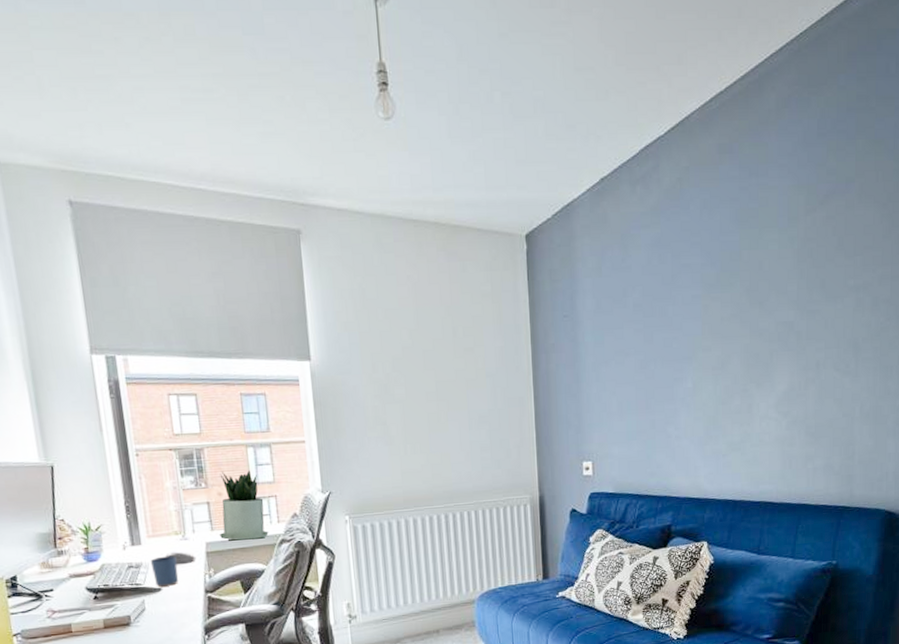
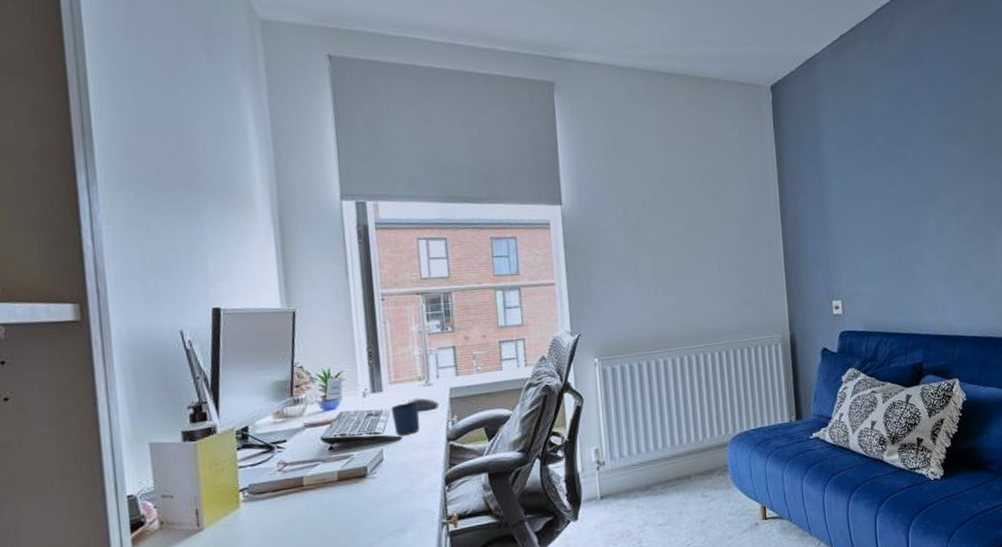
planter: present [219,470,269,541] -> none [464,313,515,386]

